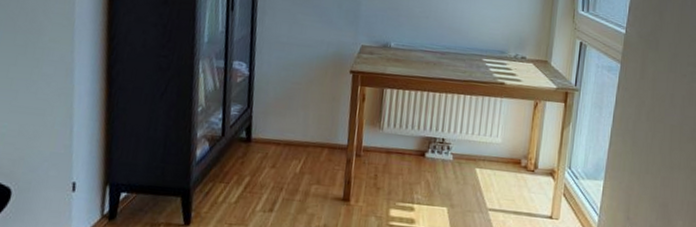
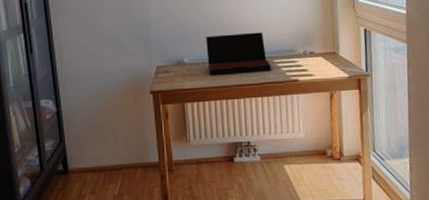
laptop: none [414,23,480,69] -> present [206,32,271,75]

